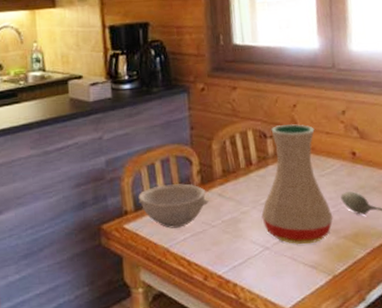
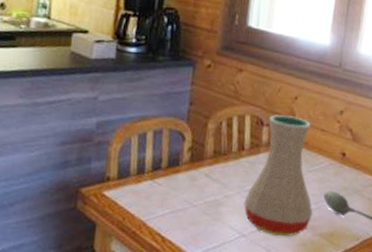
bowl: present [138,183,209,229] -> none [123,156,194,203]

